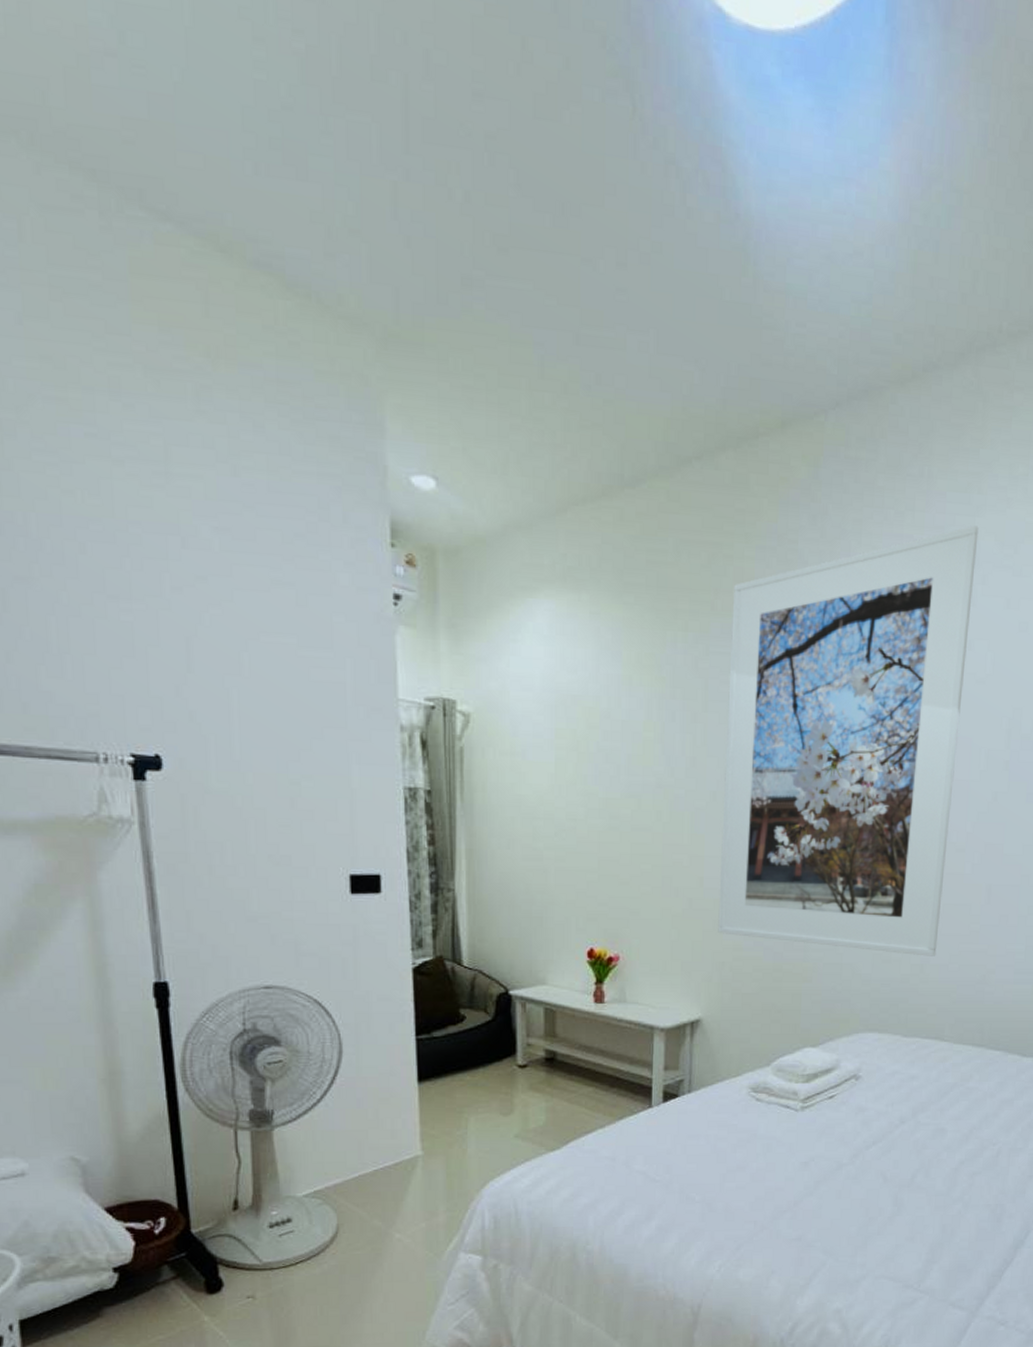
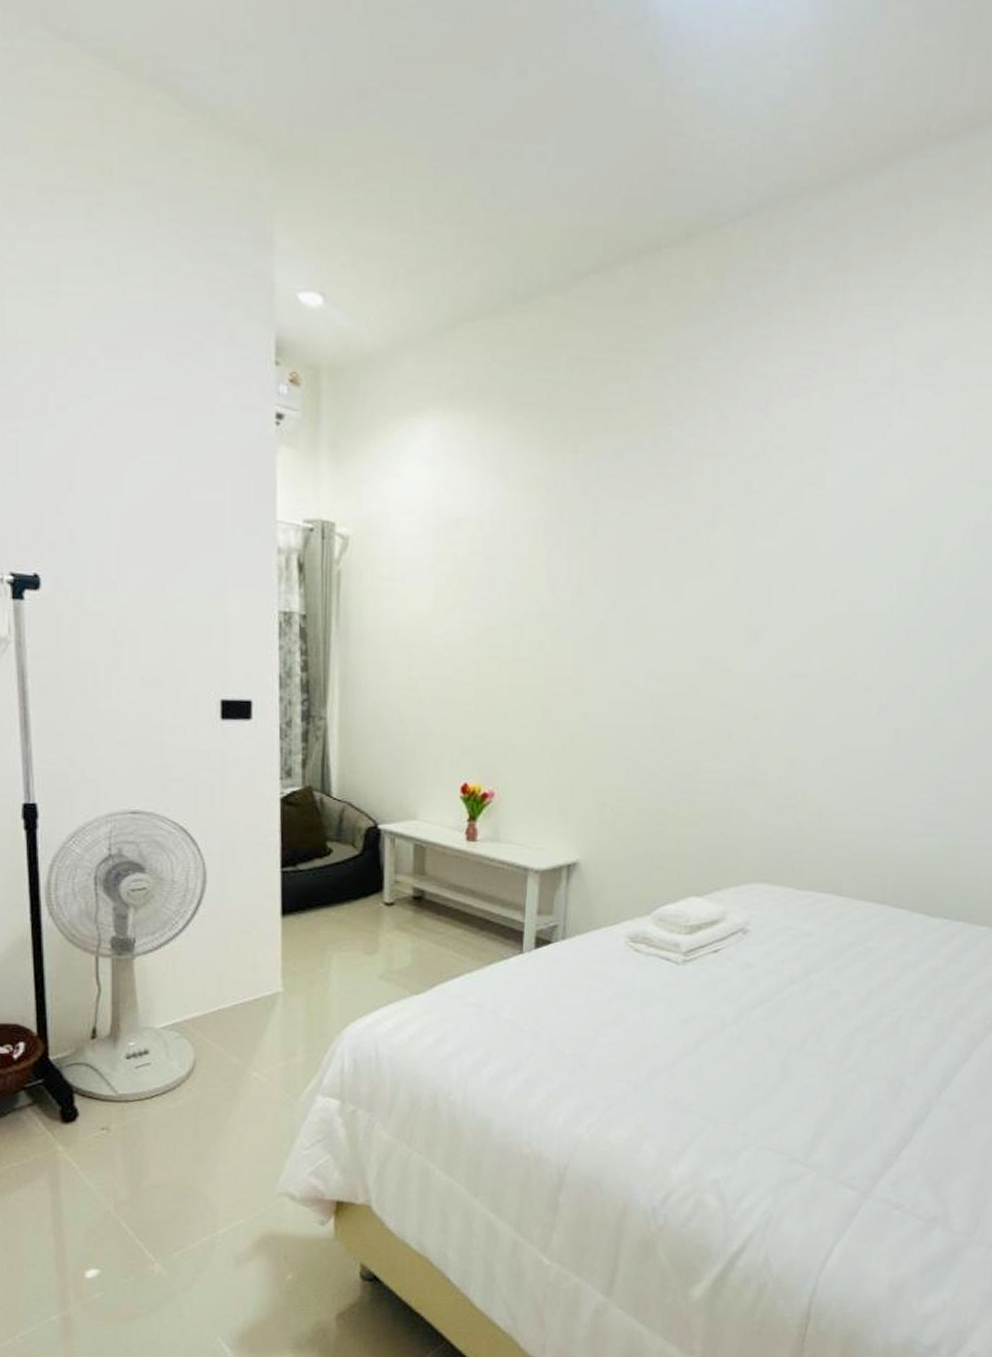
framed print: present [718,525,979,956] -> none [599,341,898,804]

